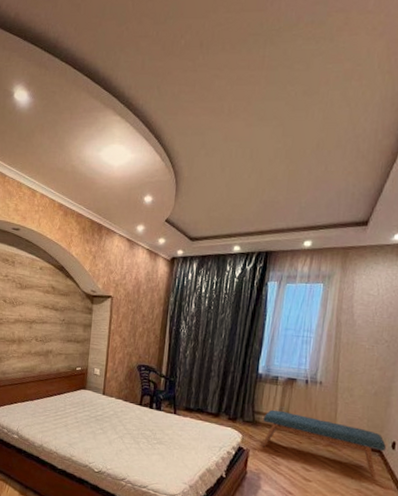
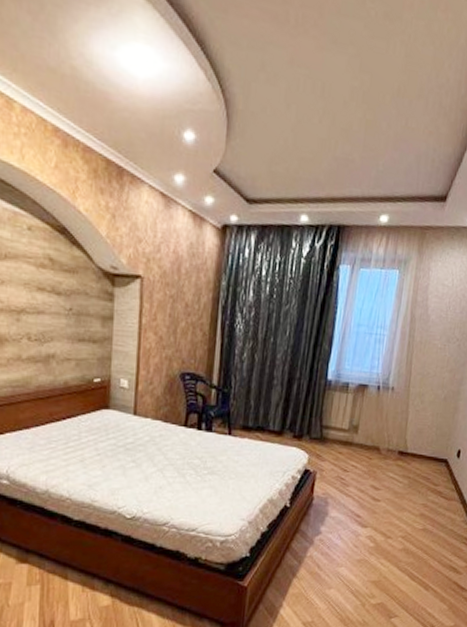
bench: present [262,409,386,480] -> none [330,422,452,492]

